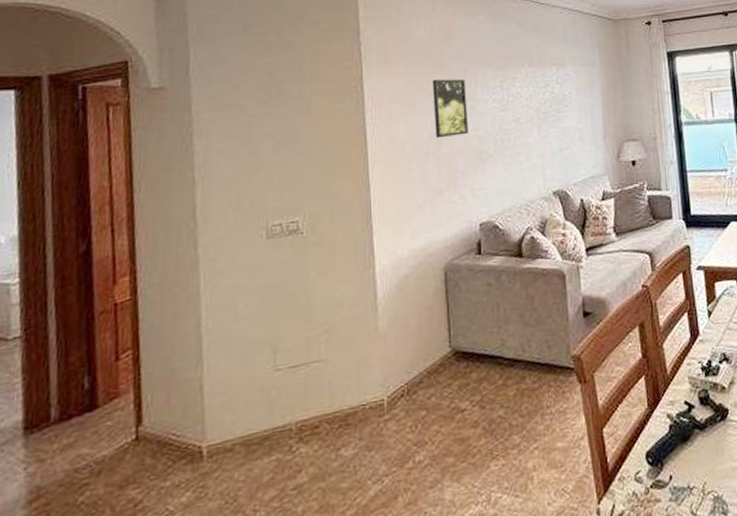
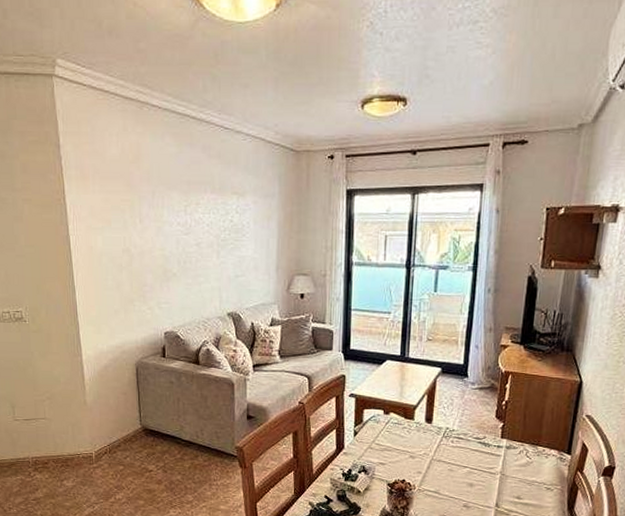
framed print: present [432,79,469,139] -> none [124,198,156,254]

